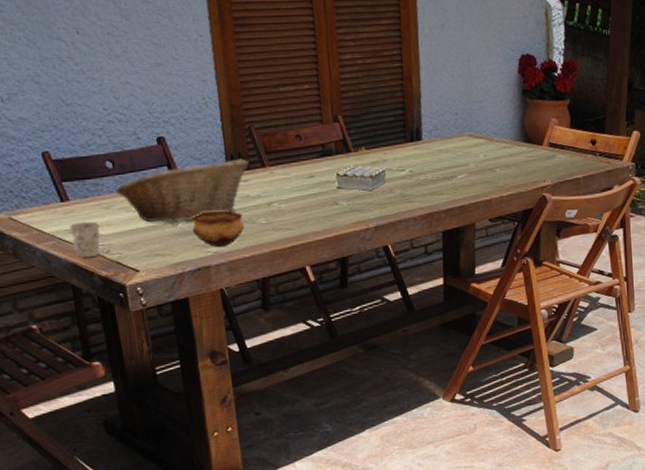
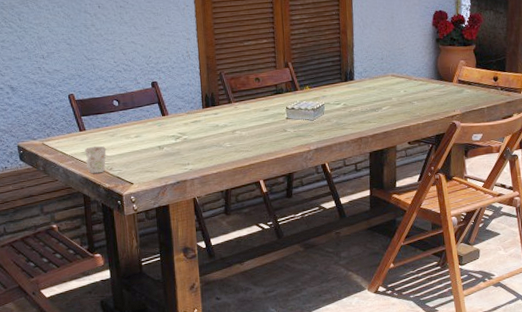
fruit basket: present [116,158,249,223] -> none [119,97,219,147]
bowl: present [192,211,245,248] -> none [174,137,214,166]

